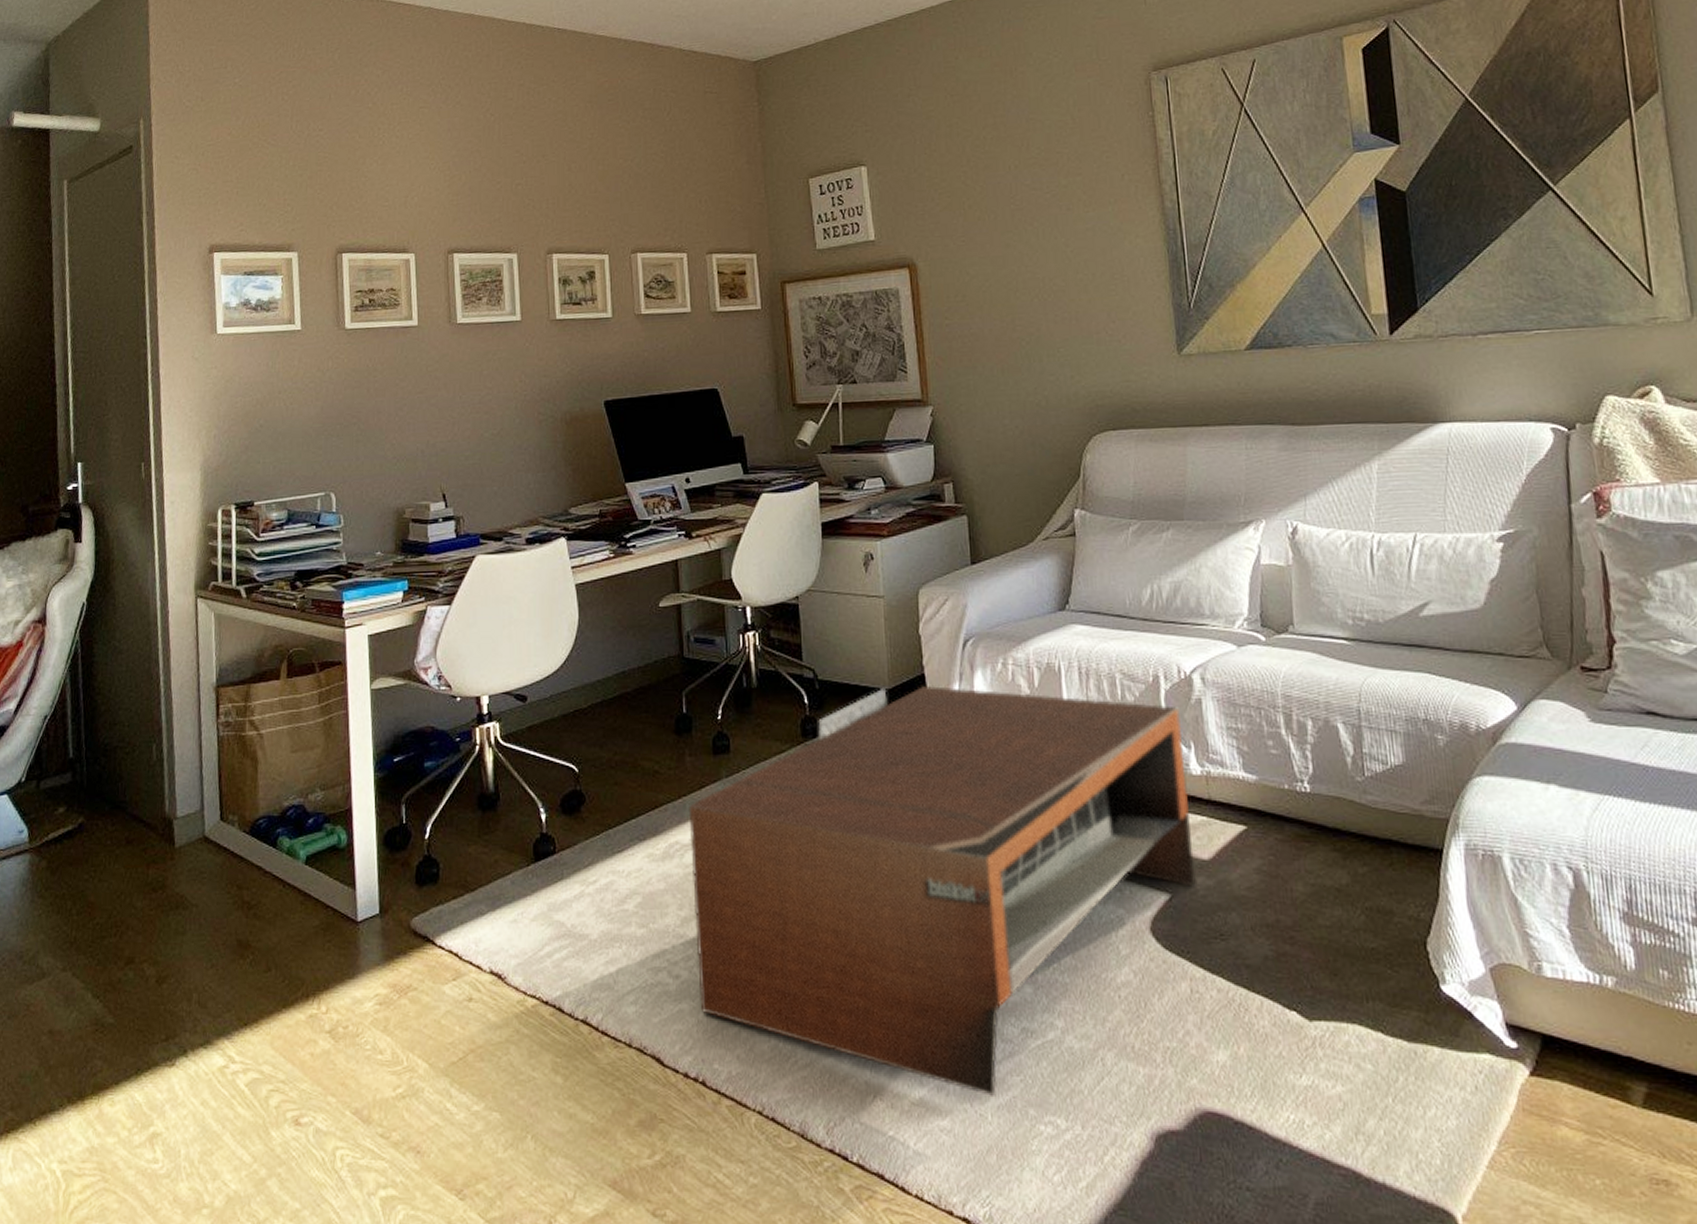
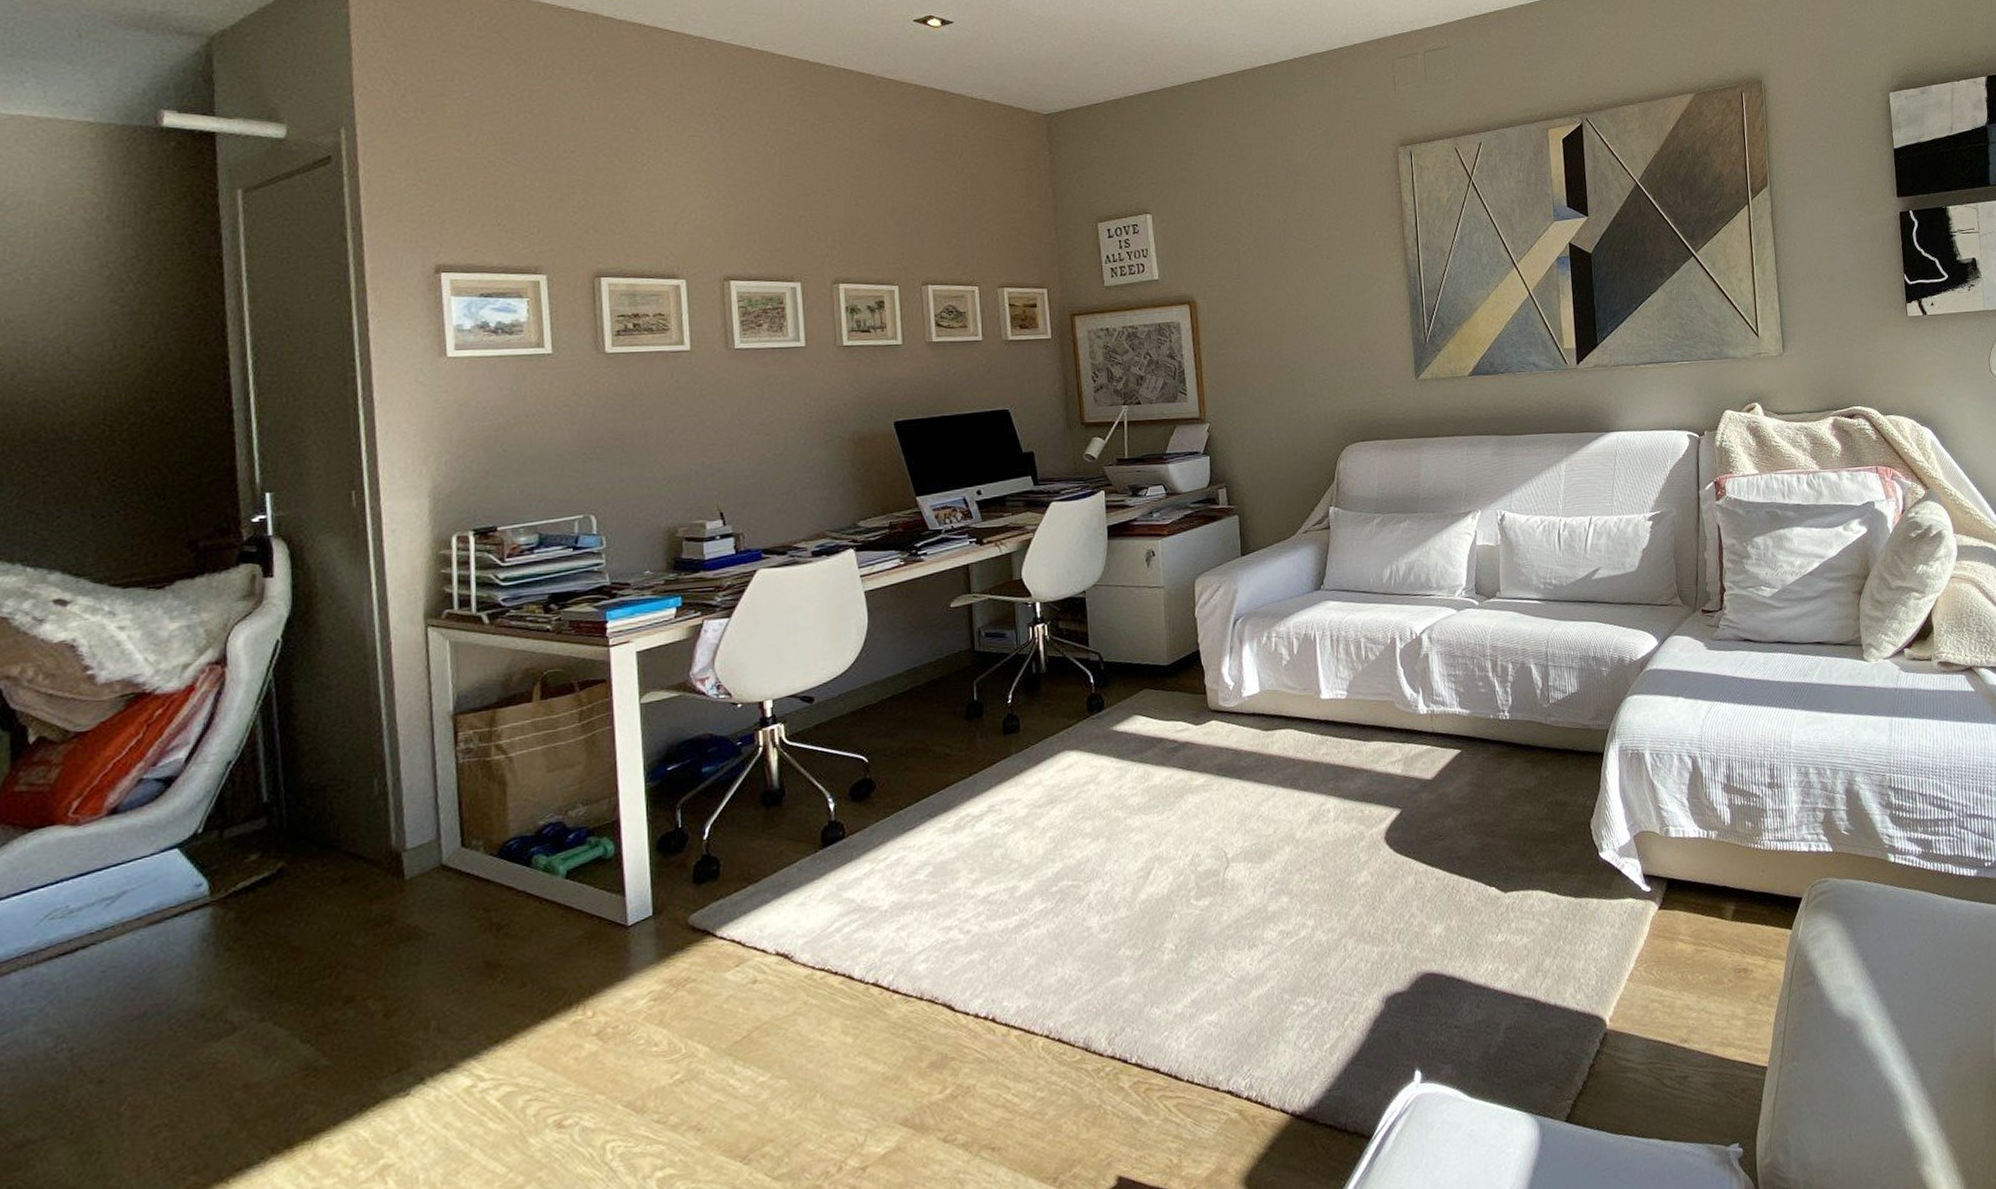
coffee table: present [688,686,1196,1098] -> none [979,659,1421,991]

